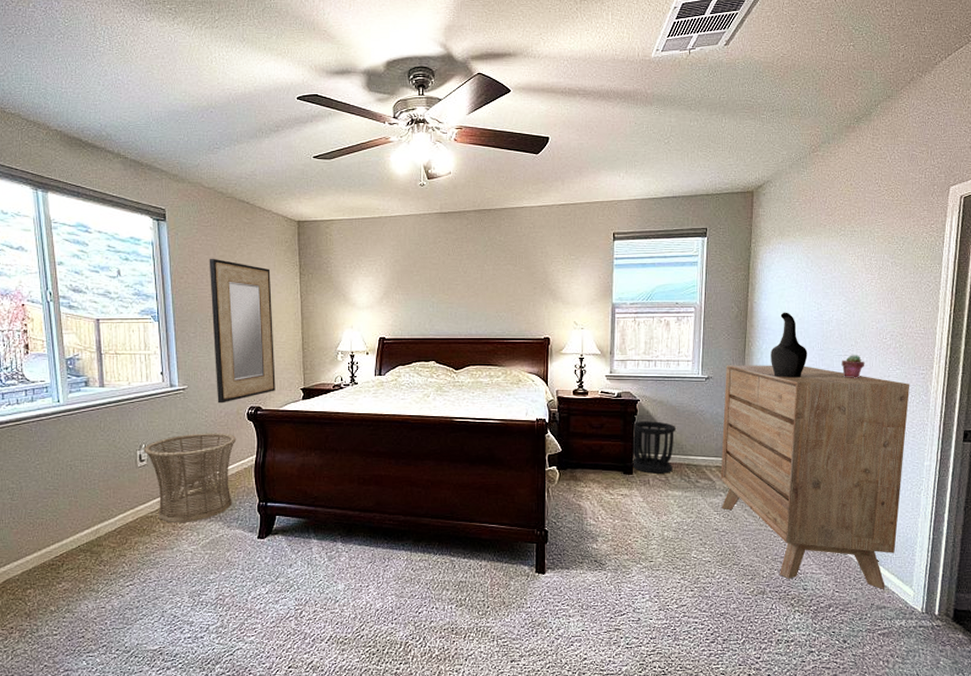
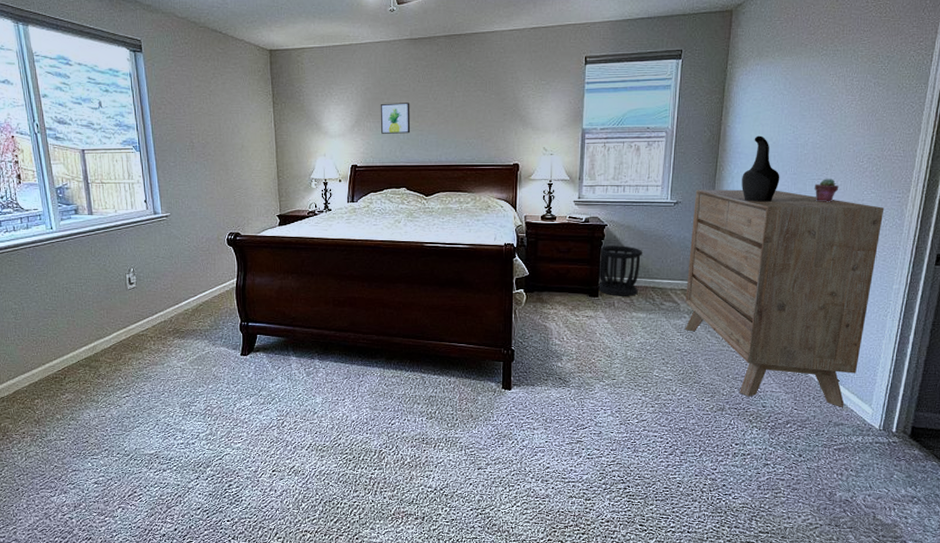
basket: present [143,433,237,522] -> none [132,257,218,340]
home mirror: present [209,258,276,404] -> none [185,88,253,230]
wall art: none [409,275,440,306] -> present [380,103,411,134]

